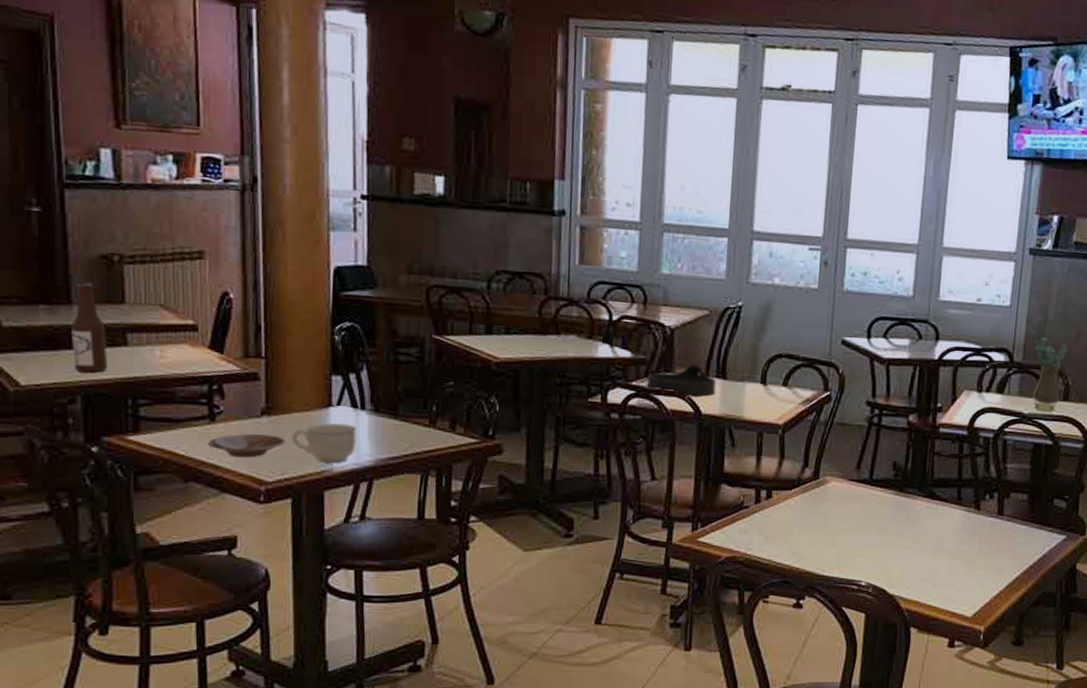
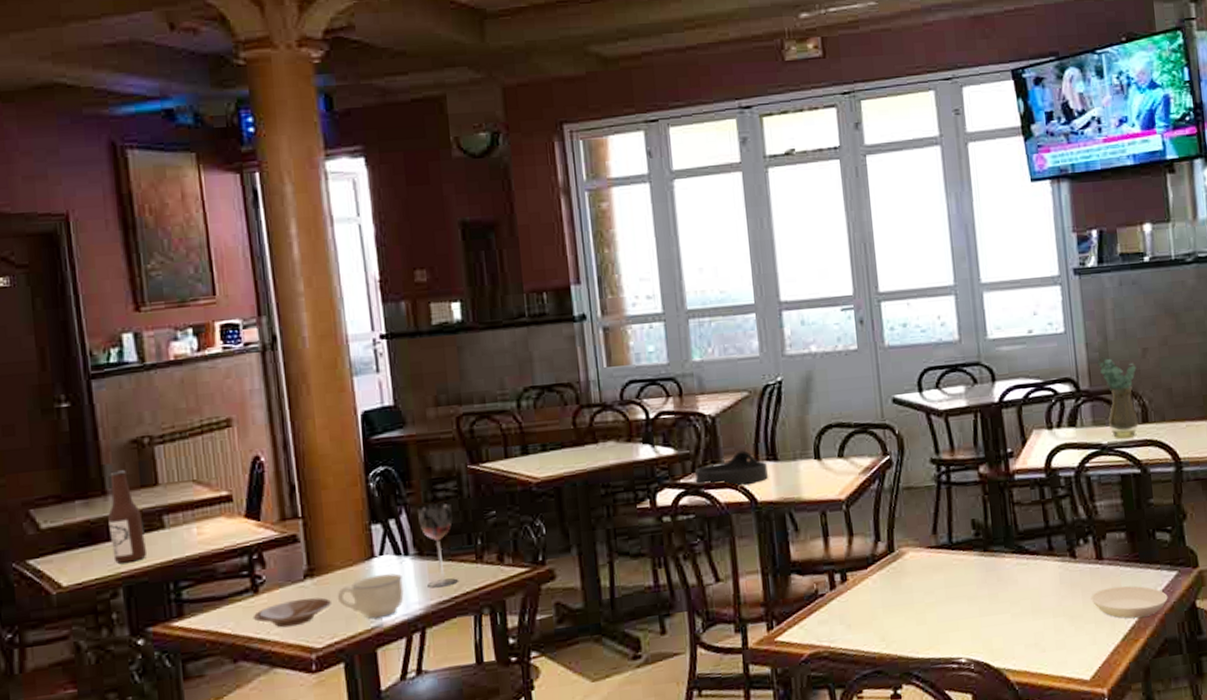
wineglass: none [379,365,412,444] -> present [418,502,458,588]
saucer: none [986,540,1053,570] -> present [1091,585,1168,619]

